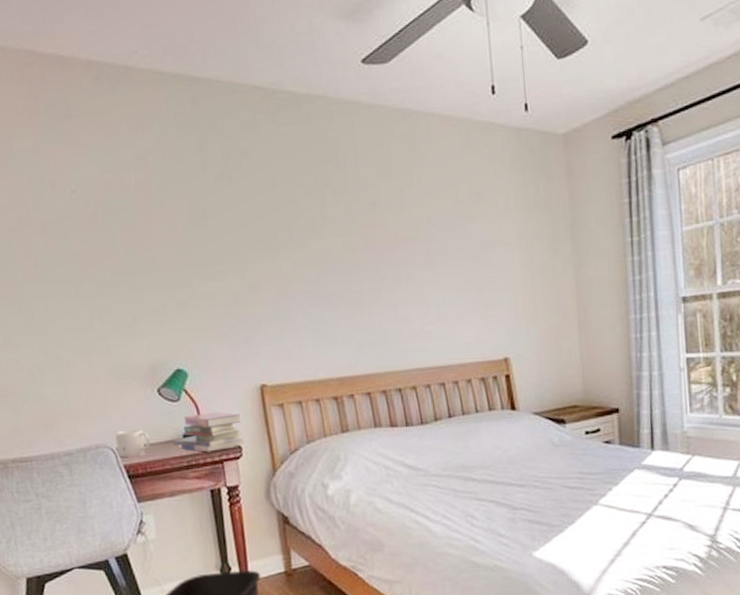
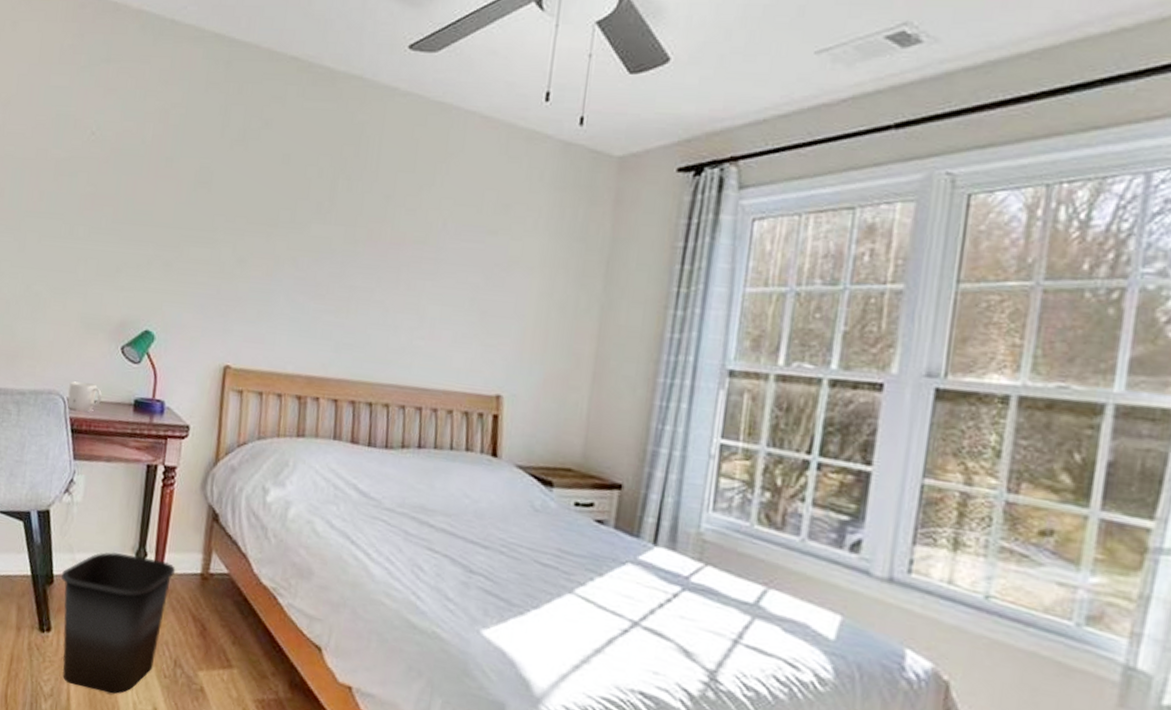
books: present [173,411,245,453] -> none [123,381,197,426]

